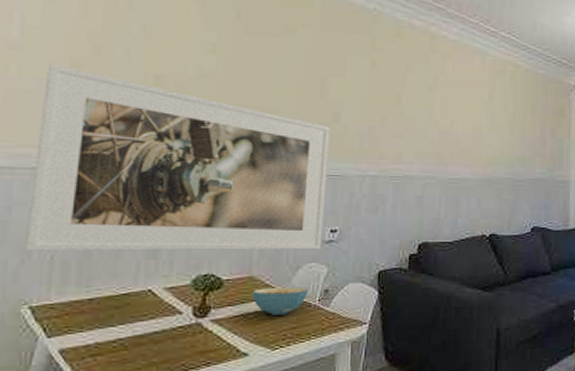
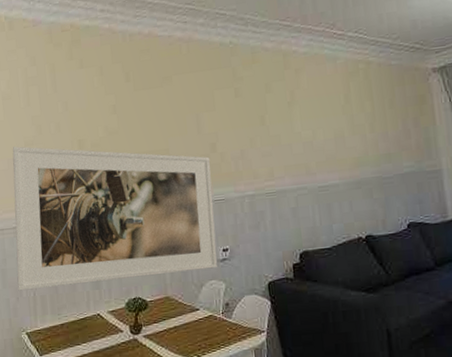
cereal bowl: present [253,286,309,315] -> none [170,302,213,329]

